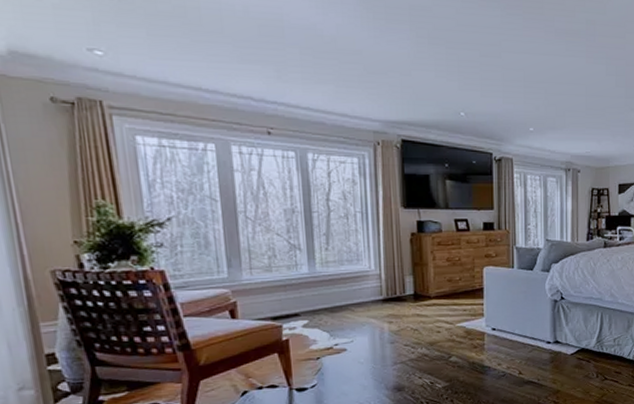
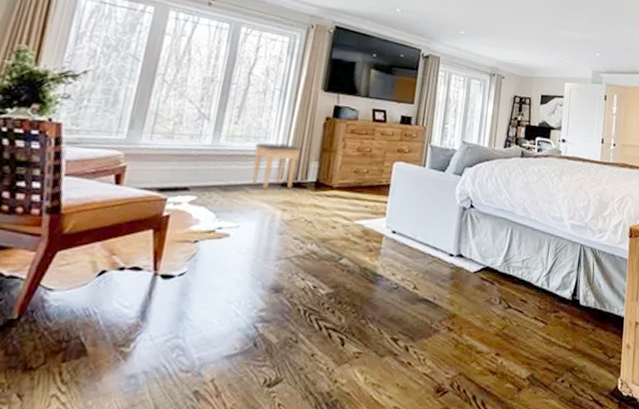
footstool: none [349,263,394,307] -> present [251,143,301,190]

